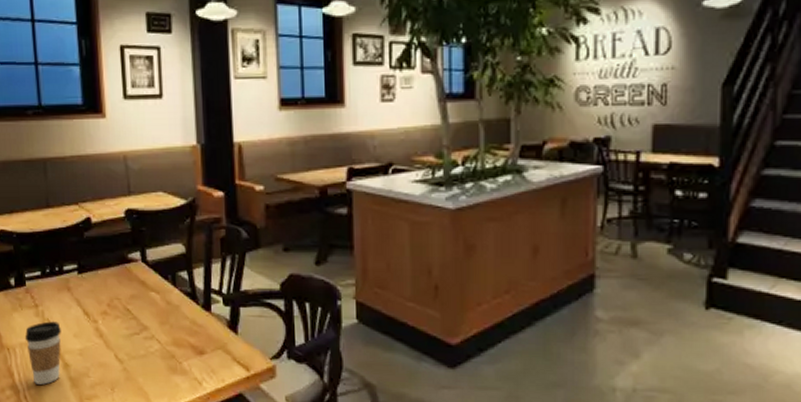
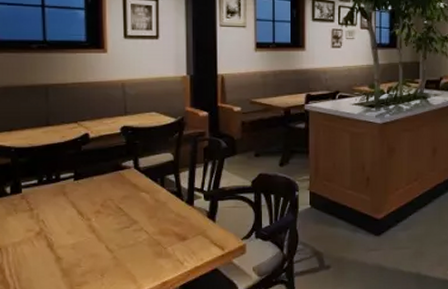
coffee cup: present [24,321,61,385] -> none [18,222,55,277]

